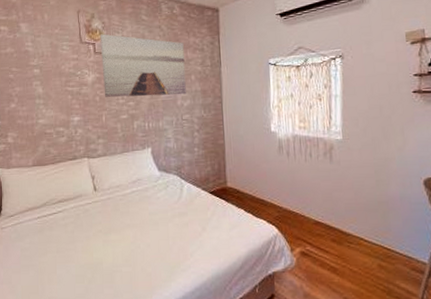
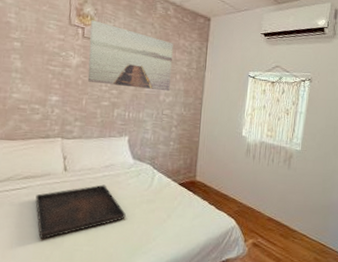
serving tray: none [71,201,159,263] -> present [35,184,126,240]

